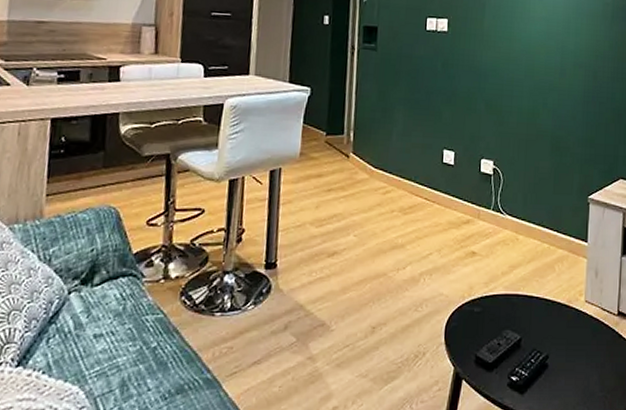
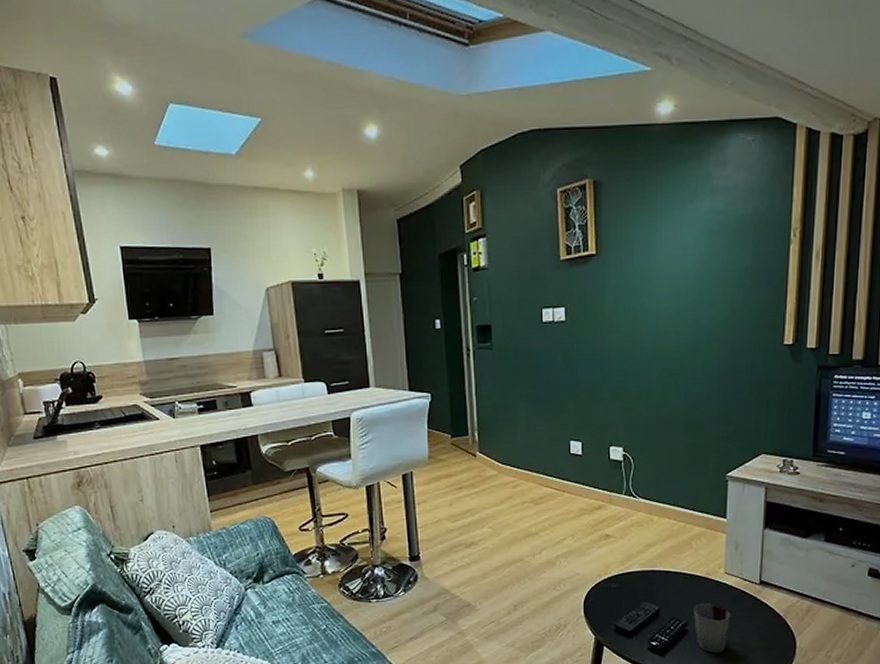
cup: none [554,334,590,391] -> present [694,603,731,653]

